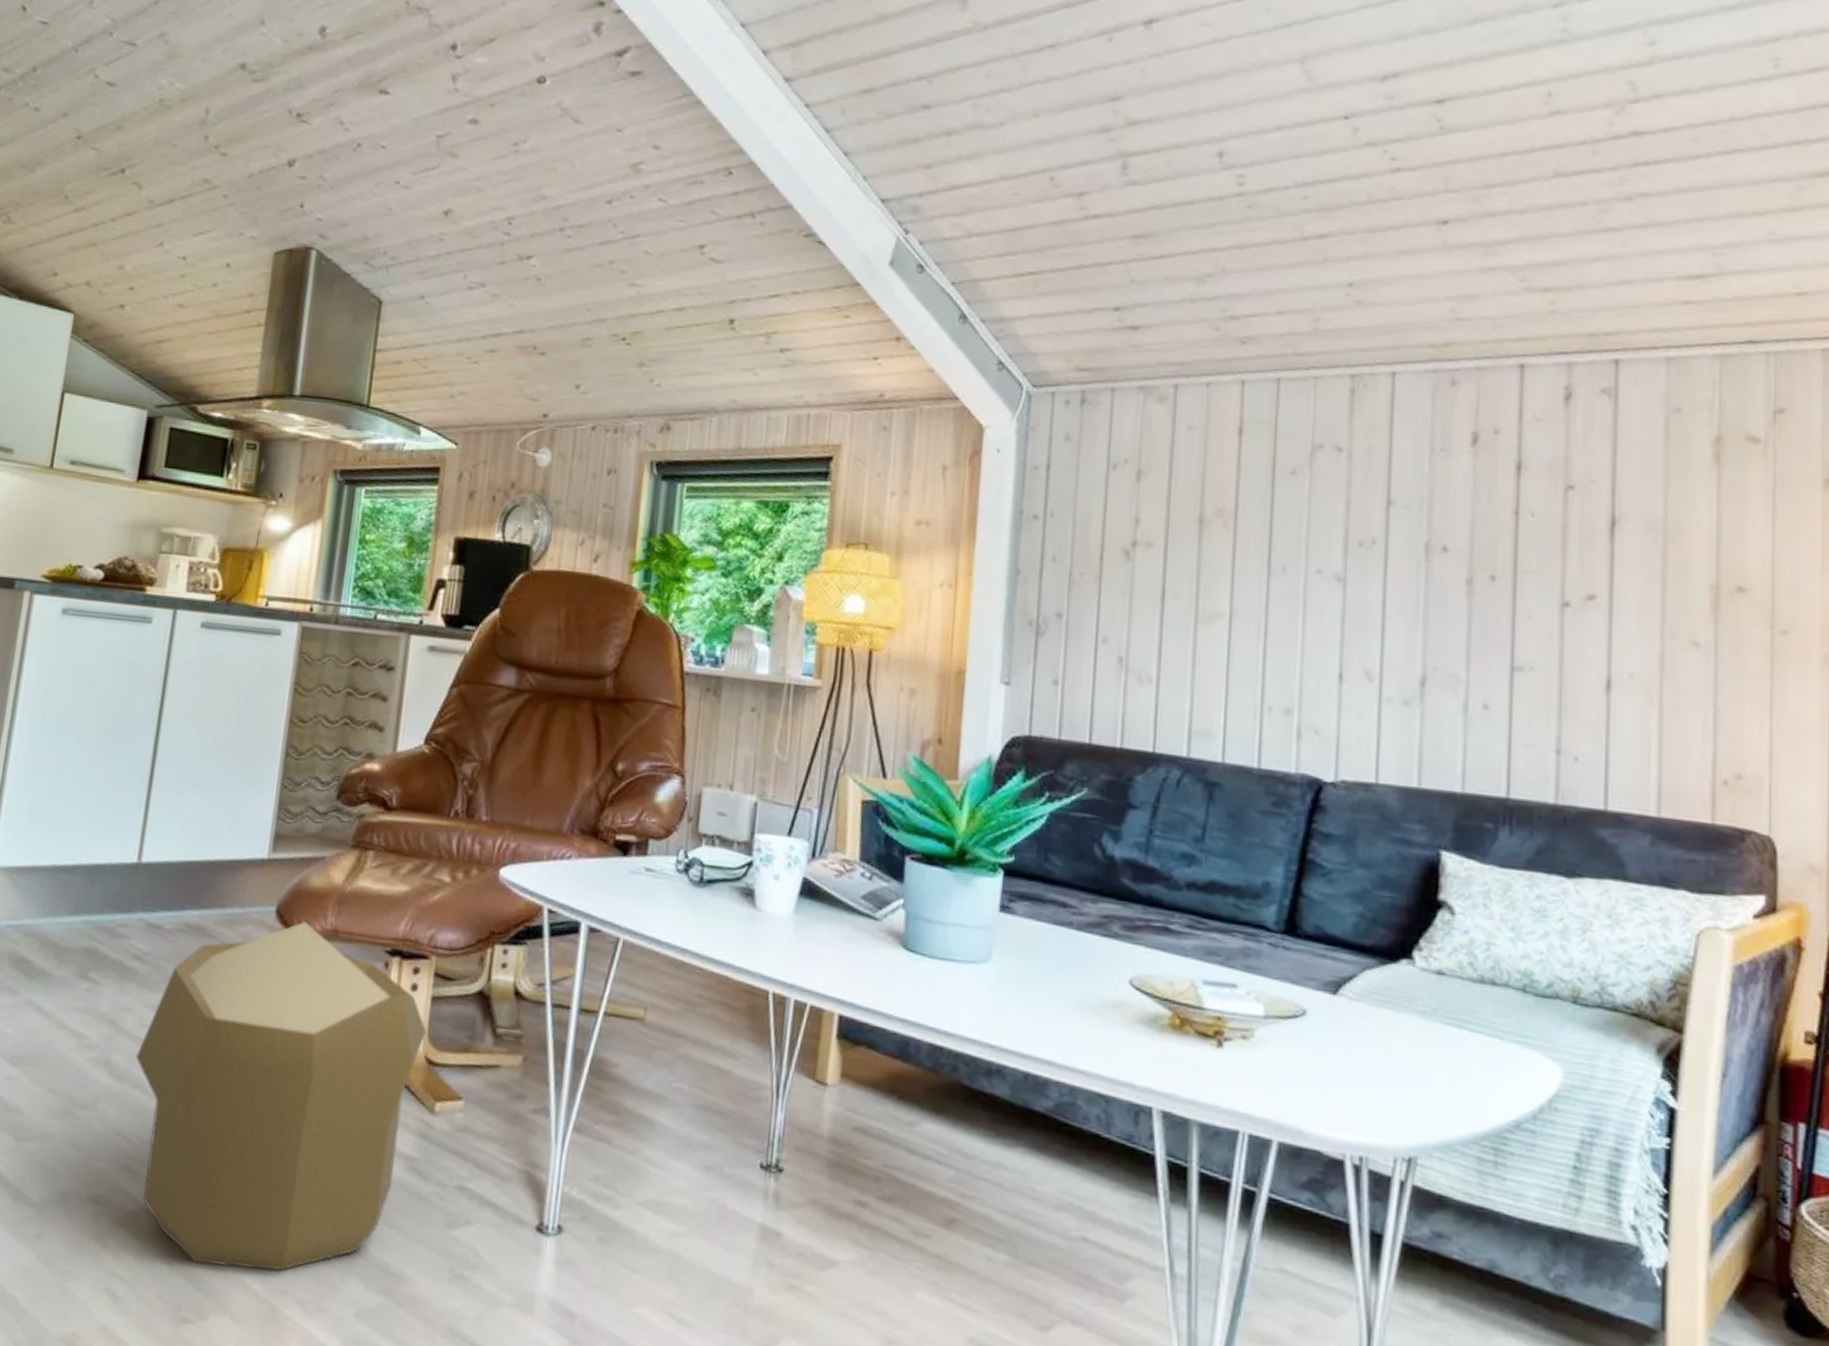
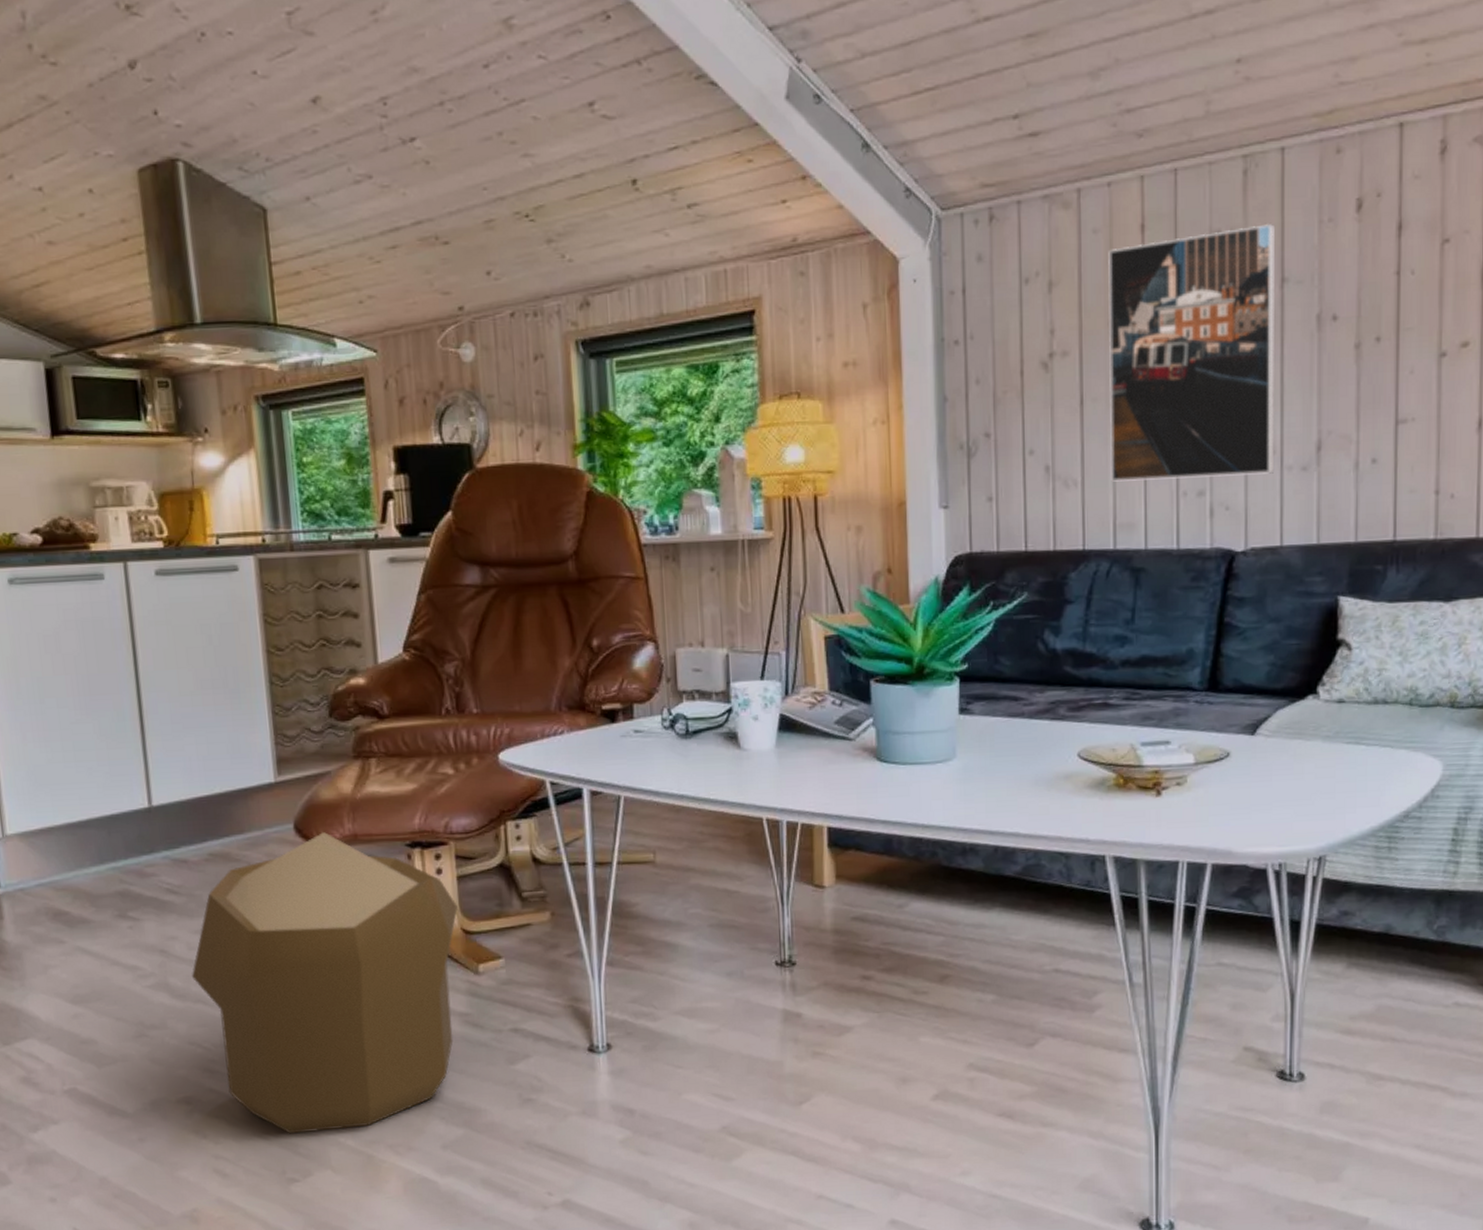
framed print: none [1189,444,1382,703] -> present [1108,223,1275,482]

